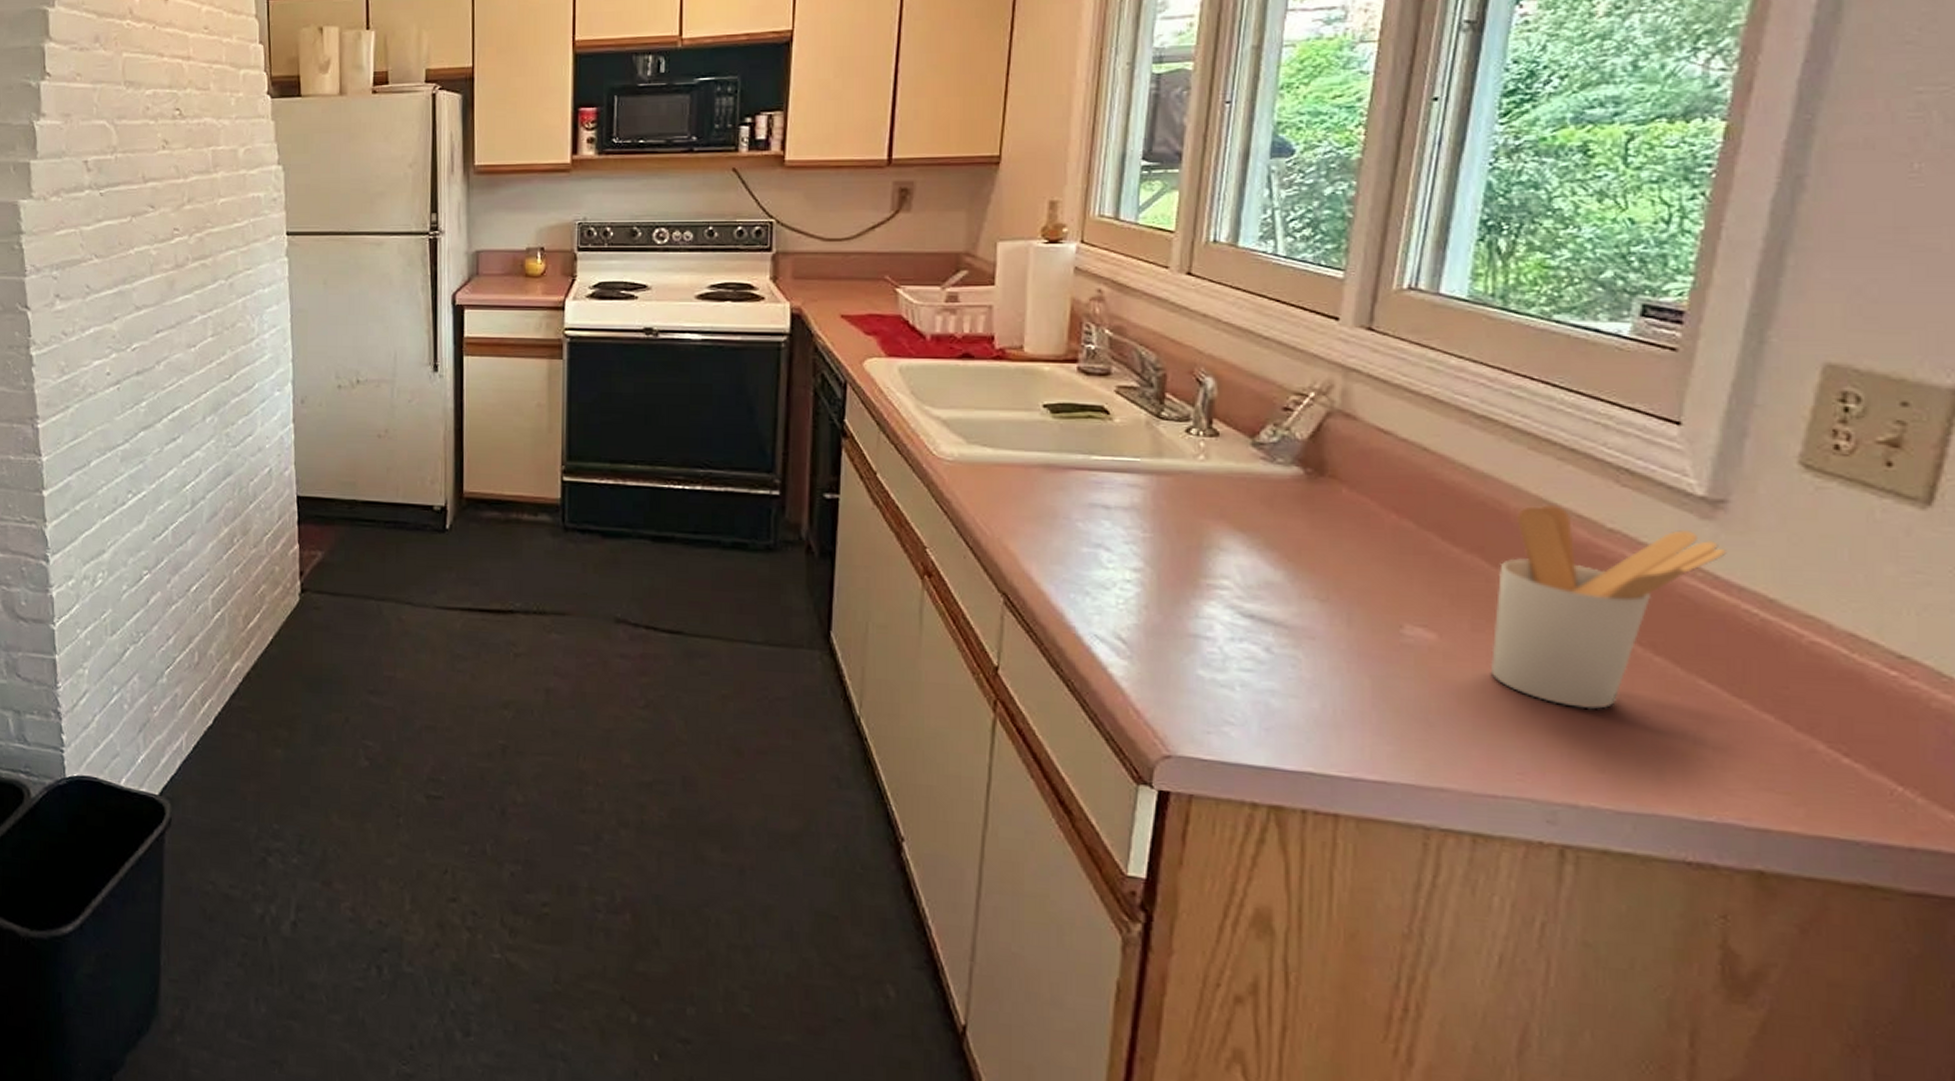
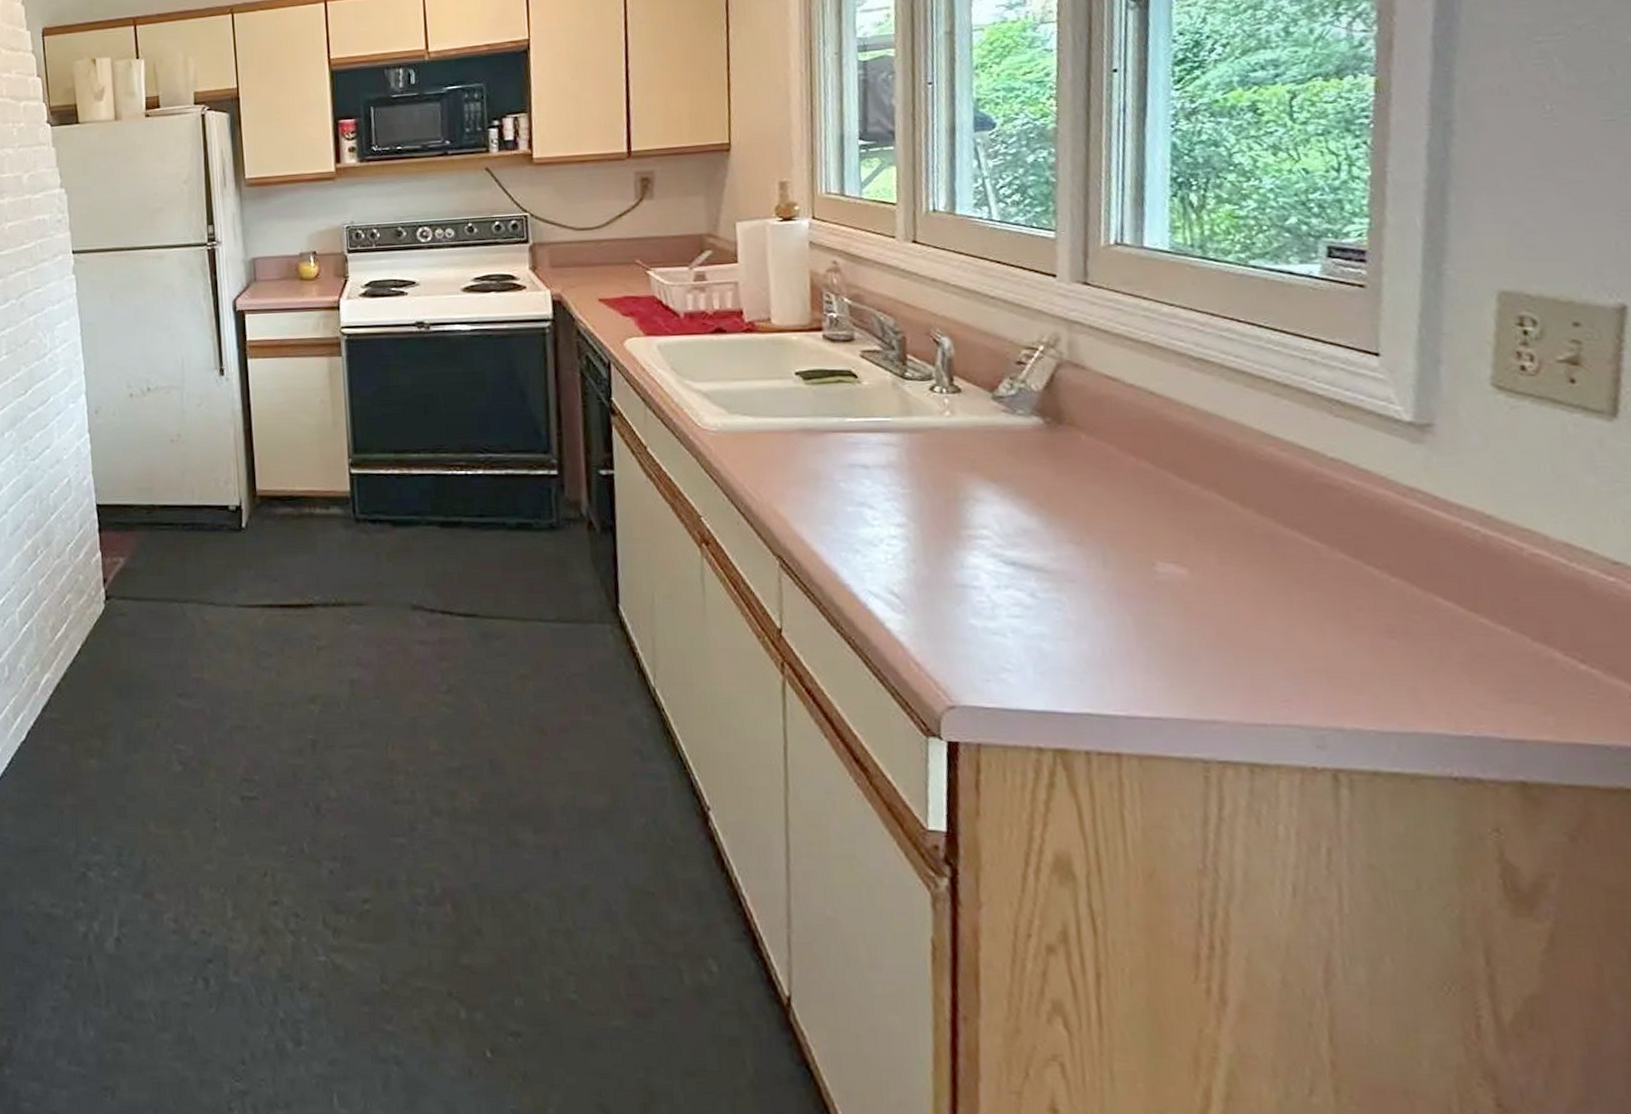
utensil holder: present [1490,505,1727,710] -> none [1235,439,1441,634]

